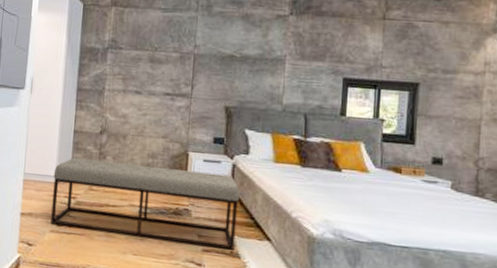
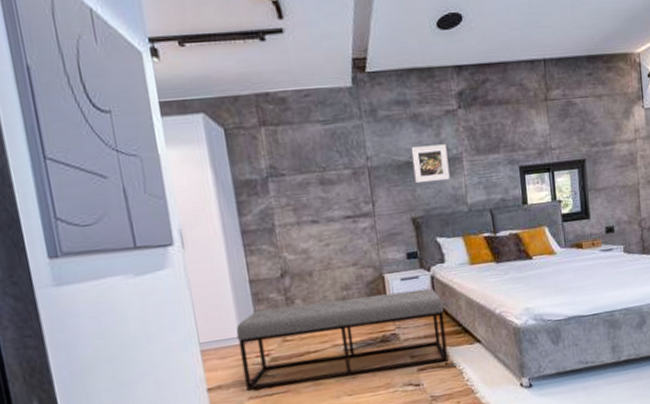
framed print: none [235,43,272,79] -> present [411,144,450,184]

